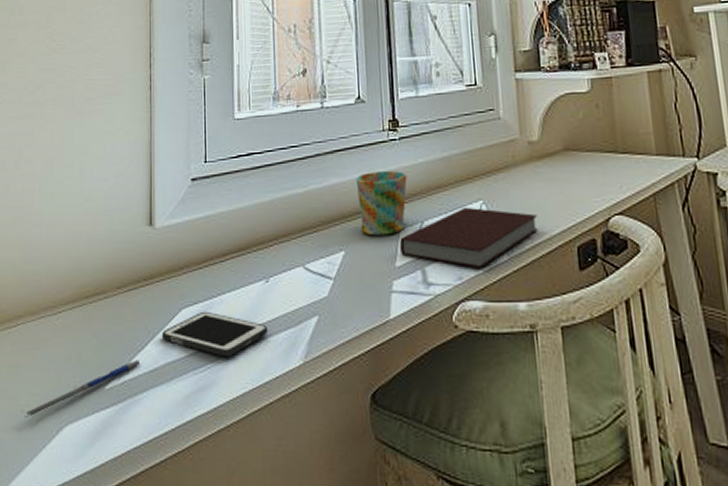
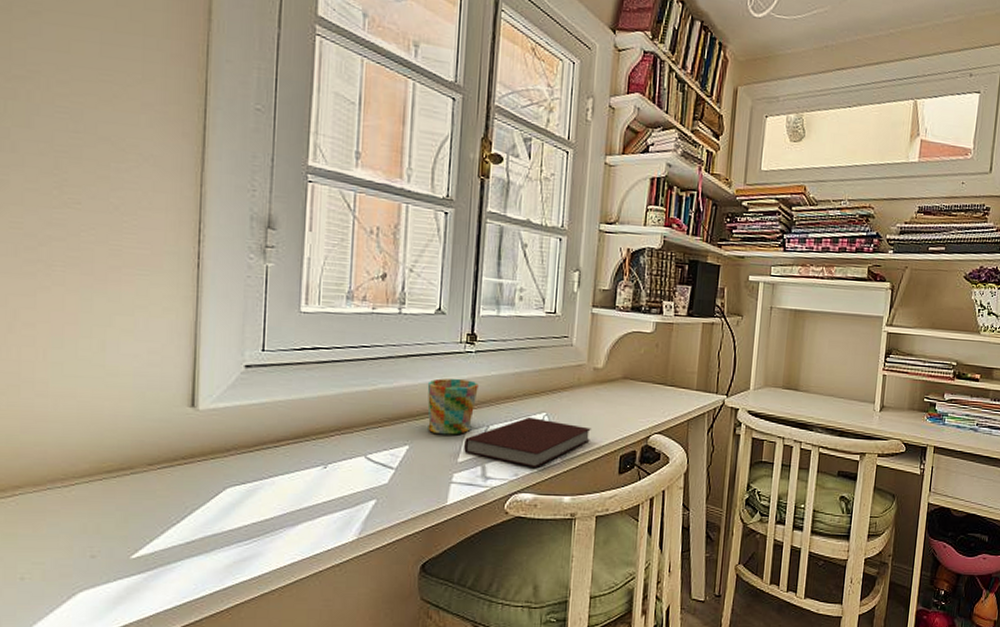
pen: present [25,360,141,418] -> none [26,532,175,584]
cell phone: present [162,311,269,357] -> none [202,490,323,532]

